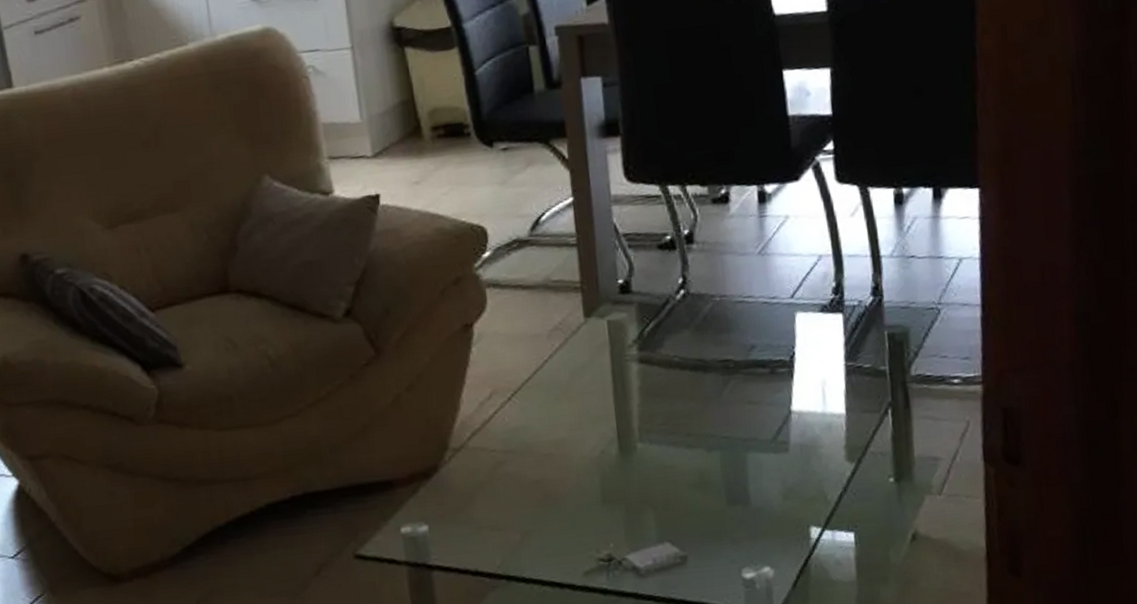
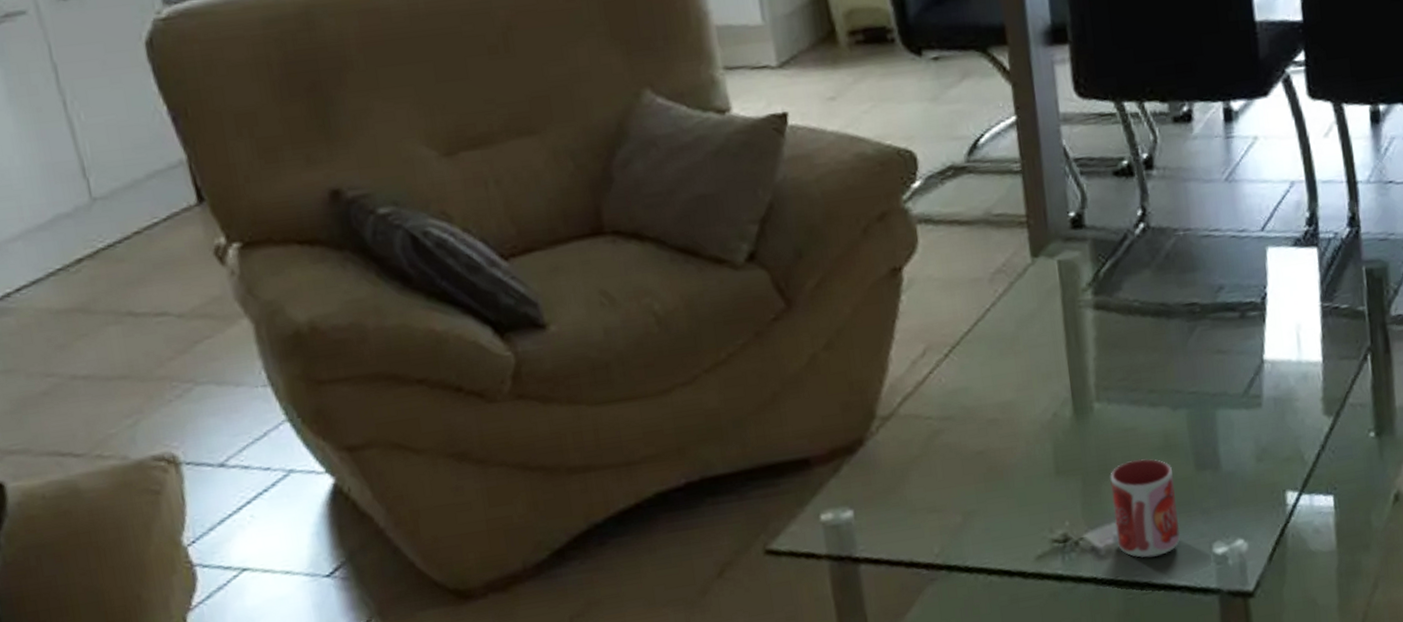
mug: none [650,492,712,579] -> present [1110,458,1180,558]

